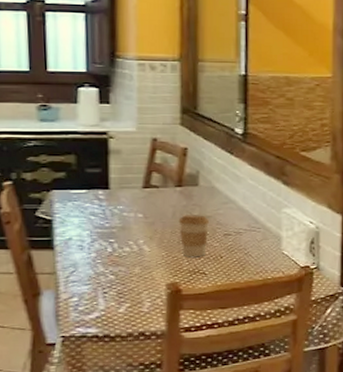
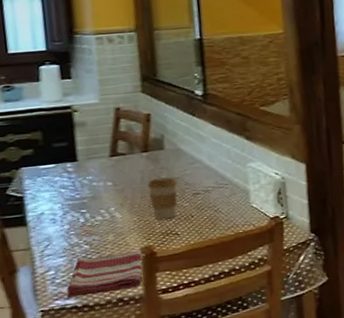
dish towel: none [88,287,169,326] -> present [66,251,144,298]

